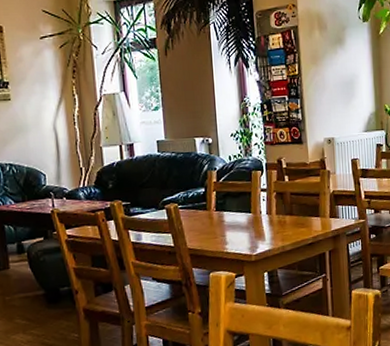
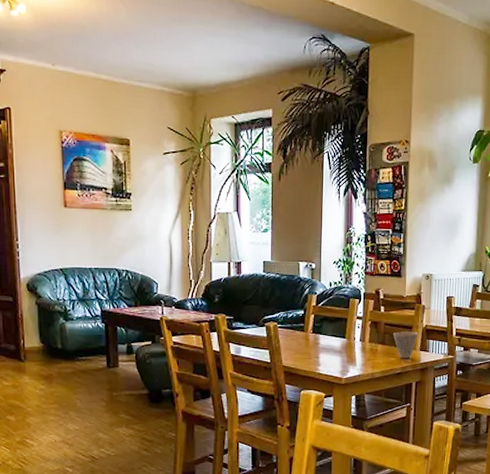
cup: none [300,198,326,227] -> present [393,331,417,358]

